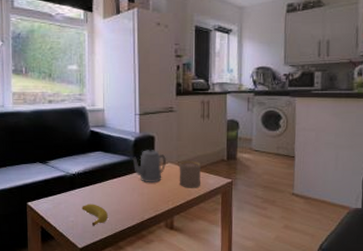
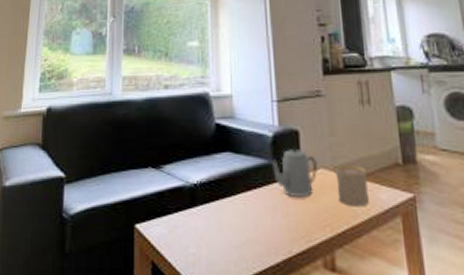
banana: present [82,204,108,226] -> none [206,228,241,263]

